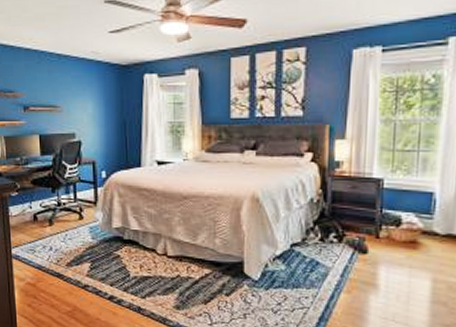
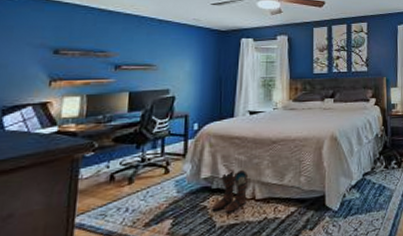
boots: none [124,222,160,266] -> present [211,170,249,214]

